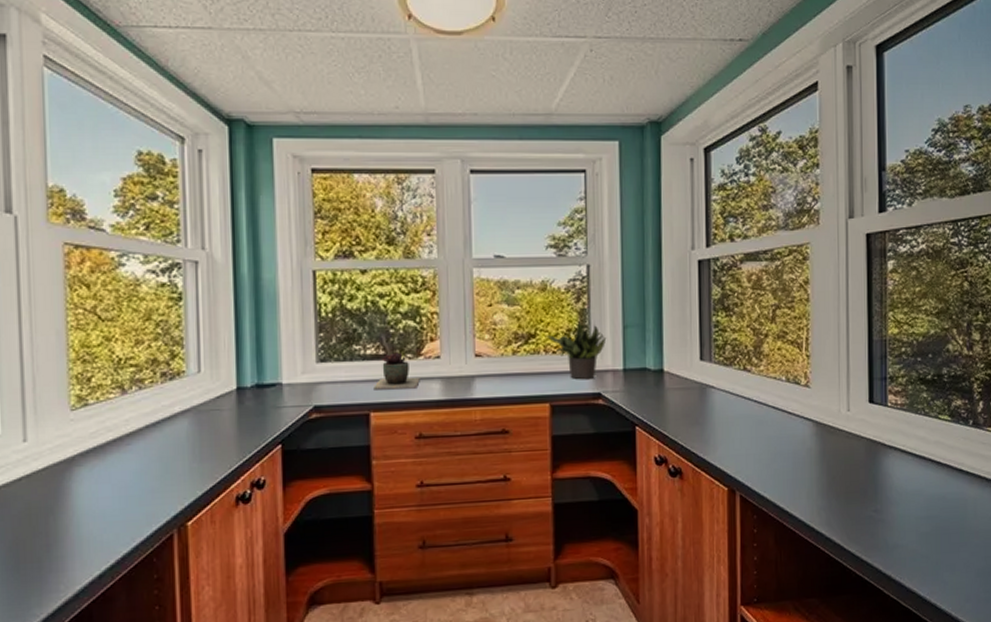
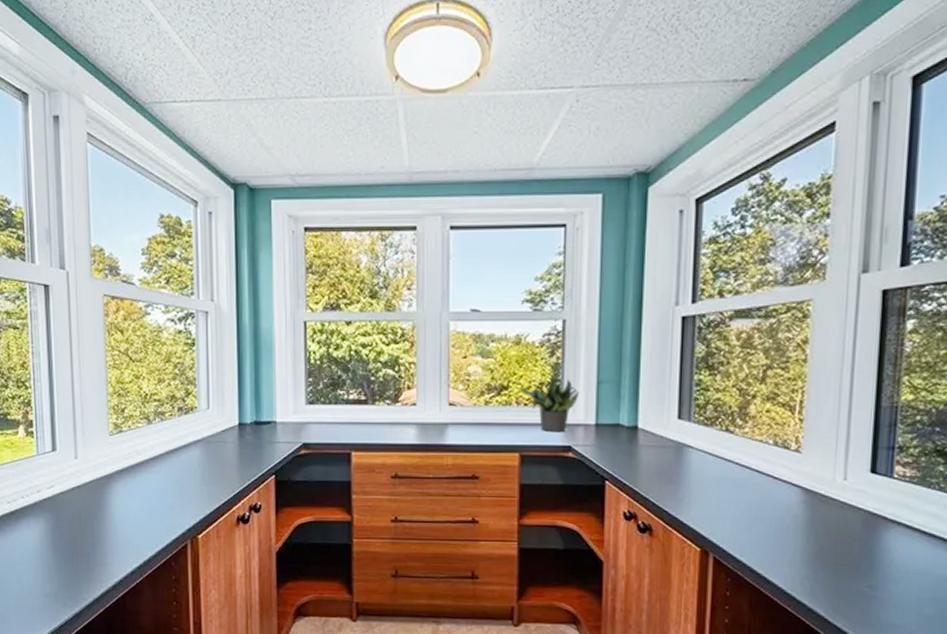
succulent plant: present [374,352,420,390] -> none [355,398,397,432]

